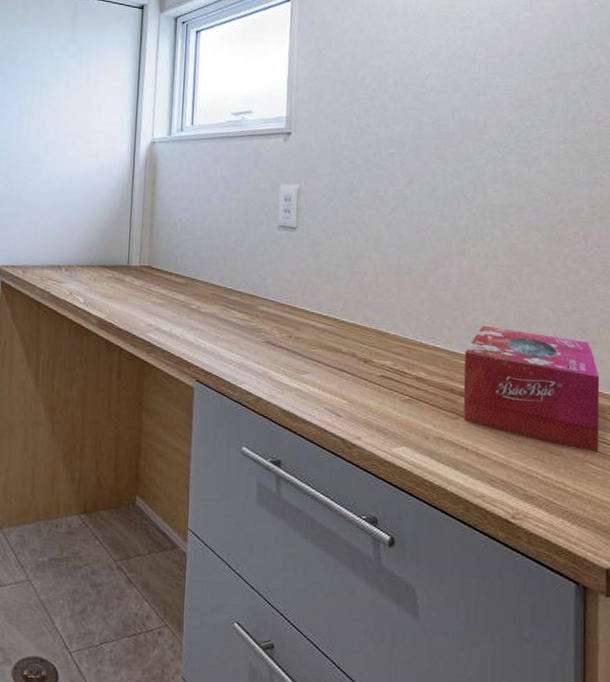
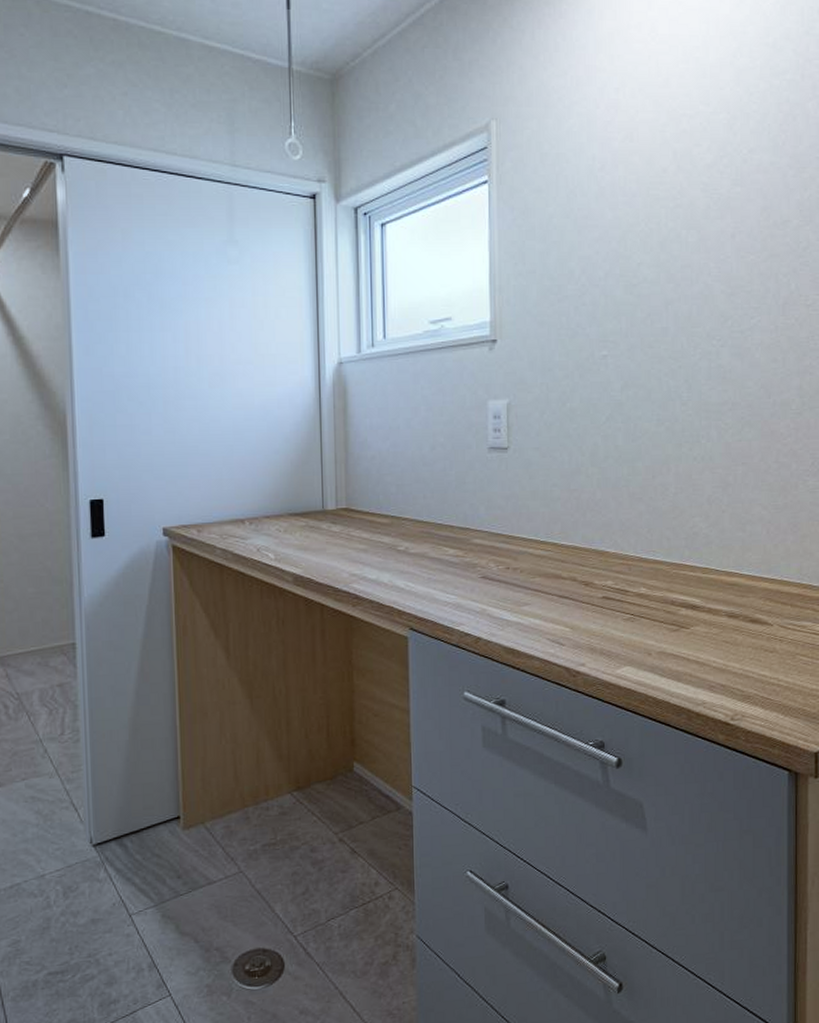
tissue box: present [463,325,600,453] -> none [683,531,810,644]

